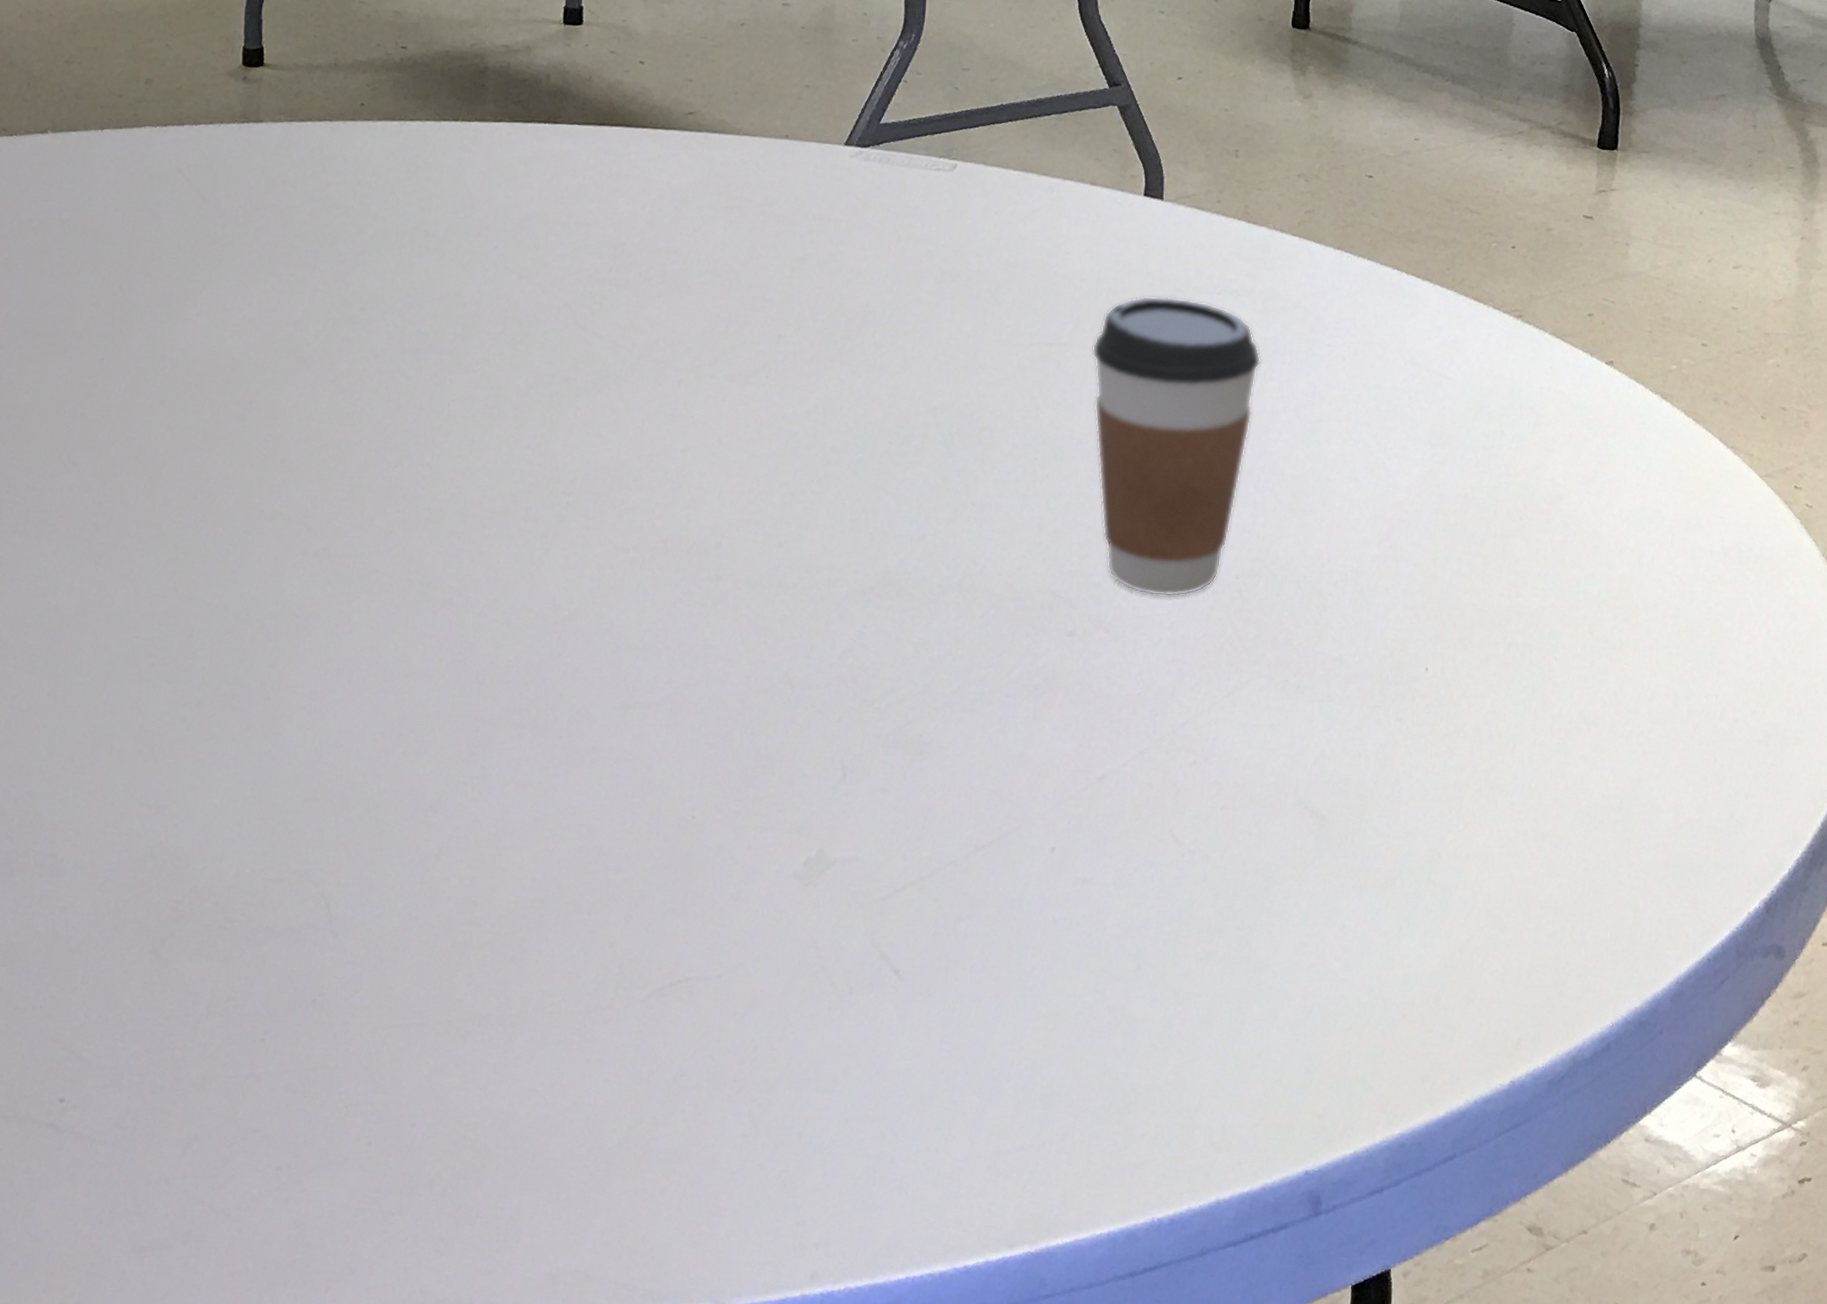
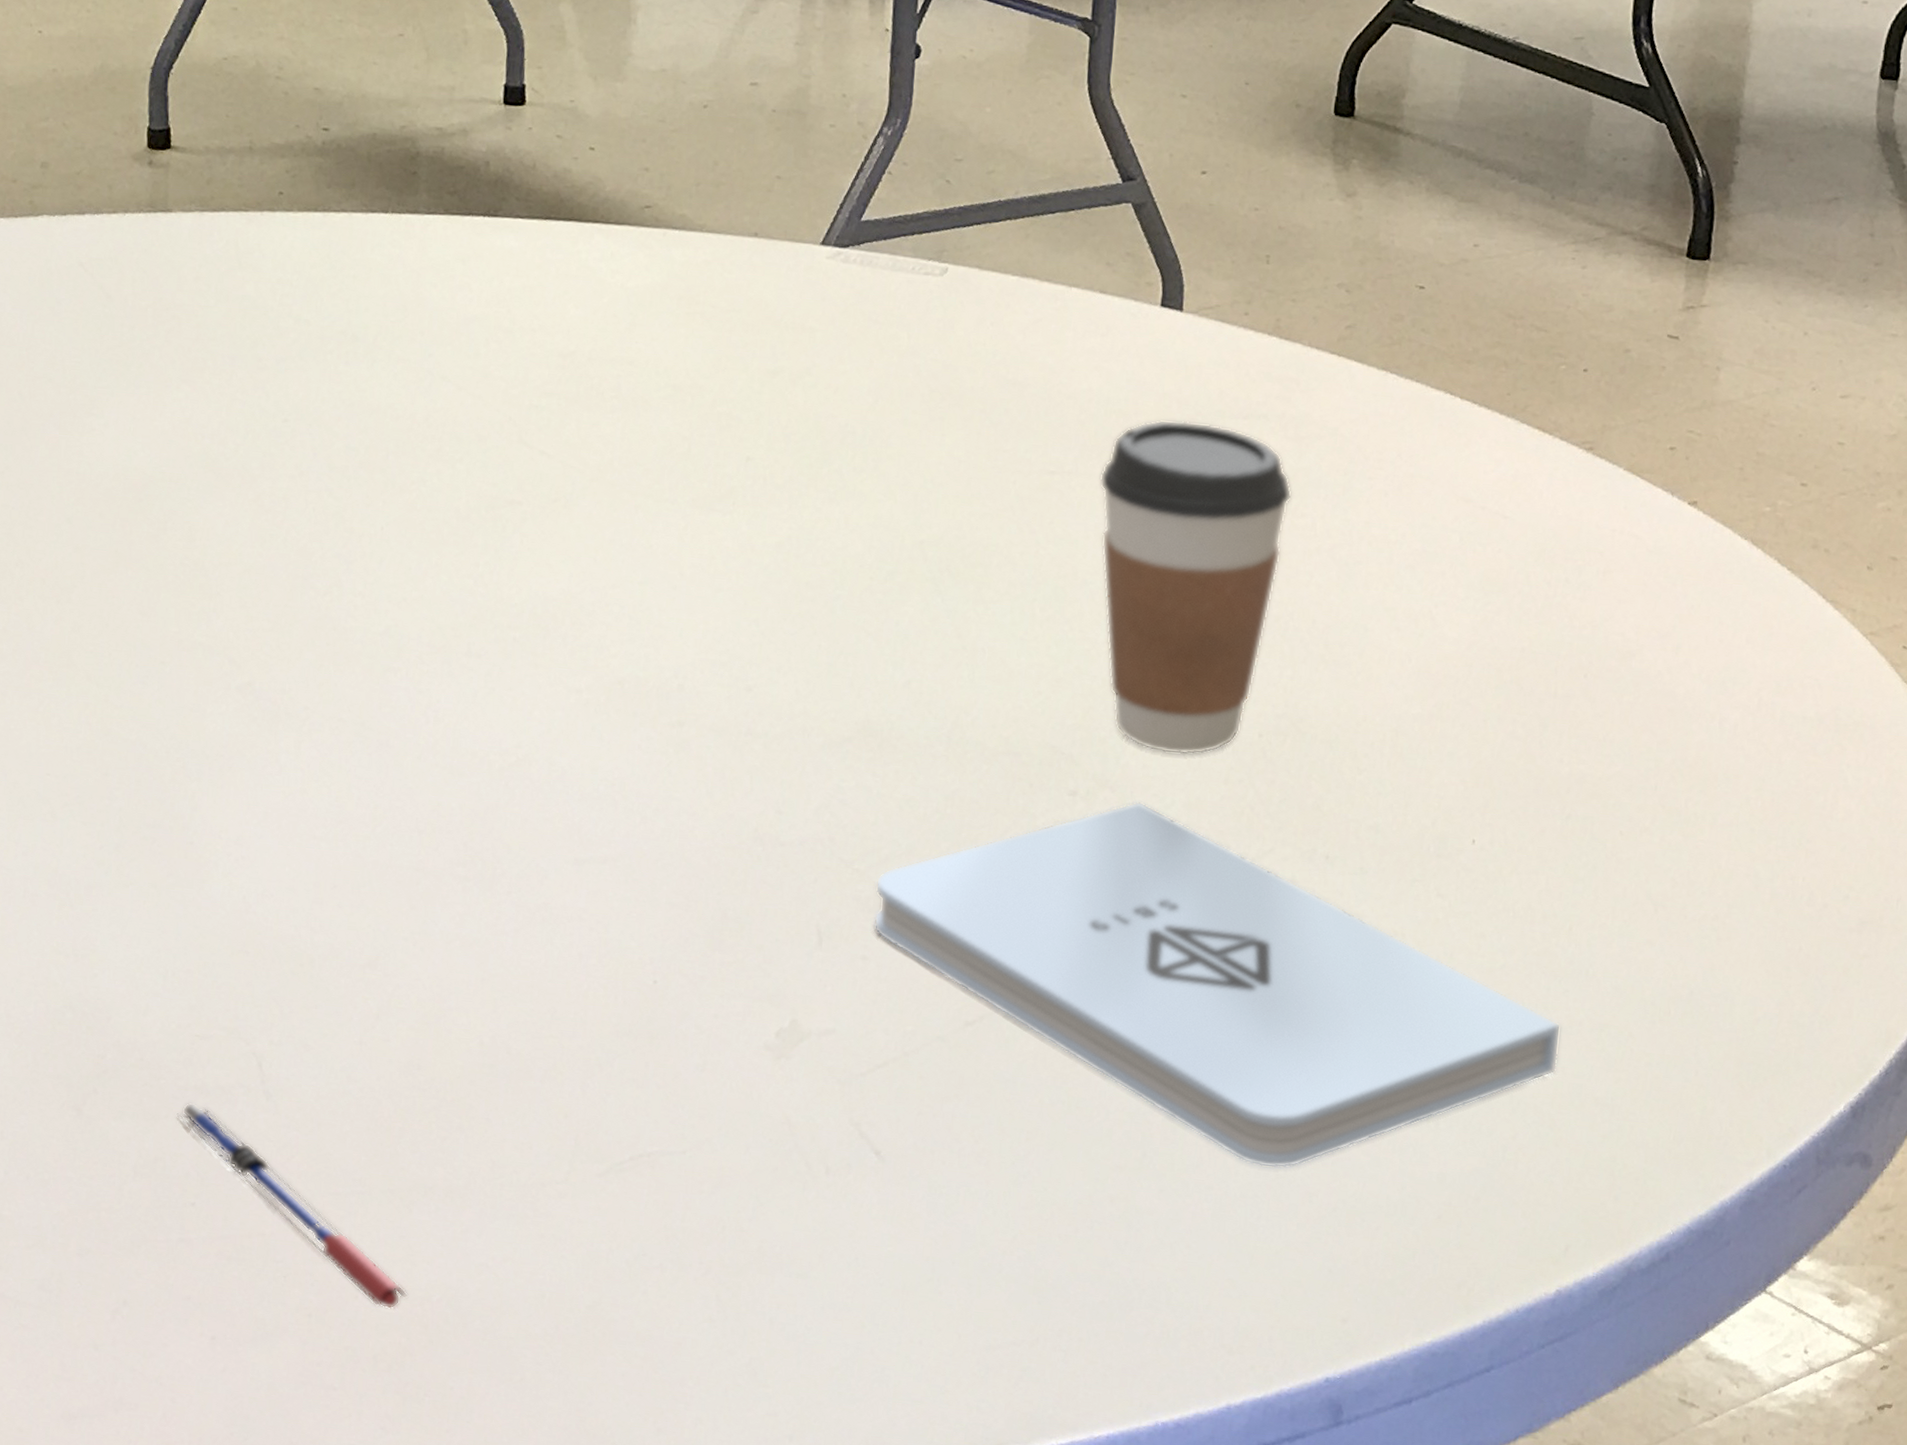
pen: none [248,943,462,1135] -> present [176,1102,408,1309]
notepad: none [892,639,1508,976] -> present [873,801,1561,1169]

